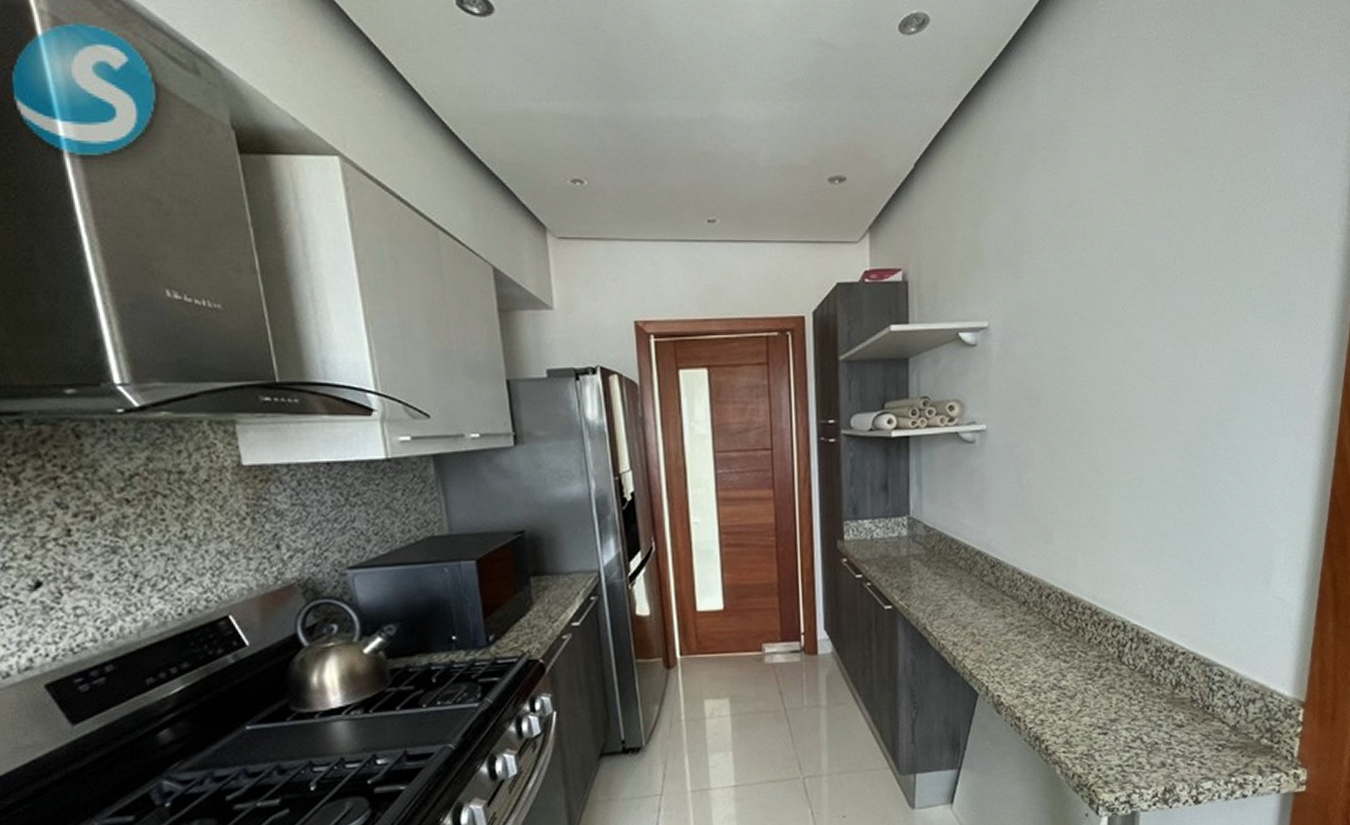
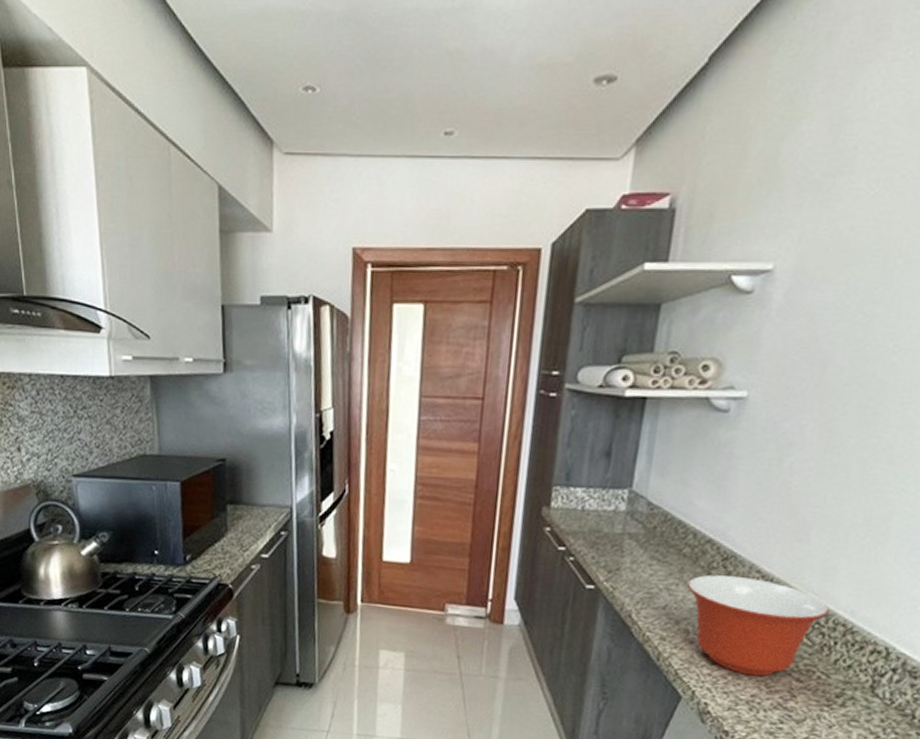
mixing bowl: none [967,579,1077,664] -> present [688,574,829,677]

